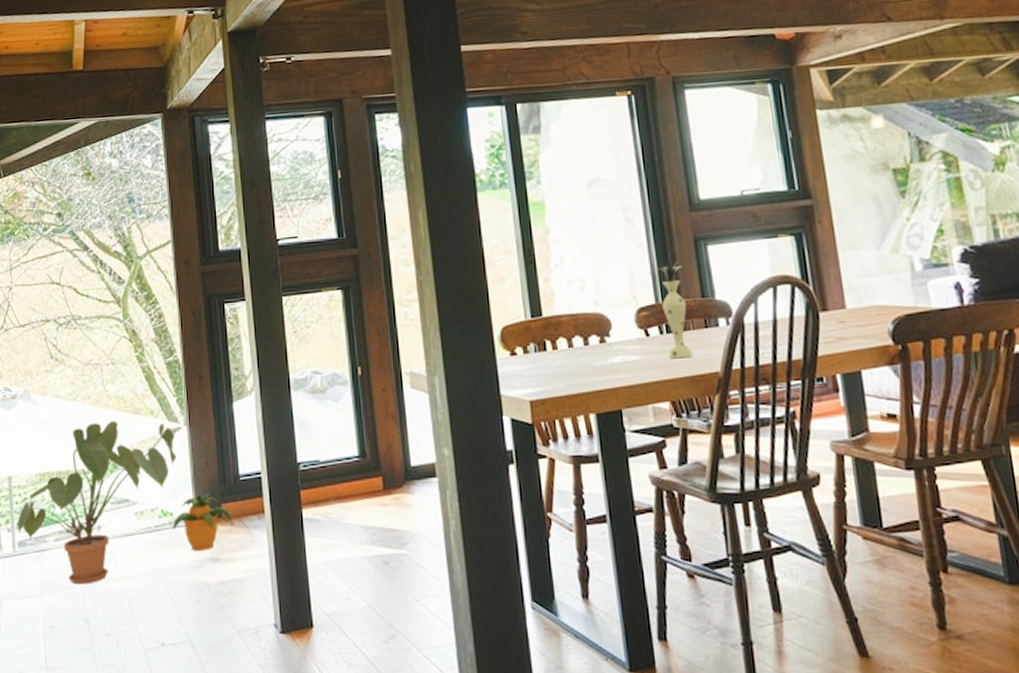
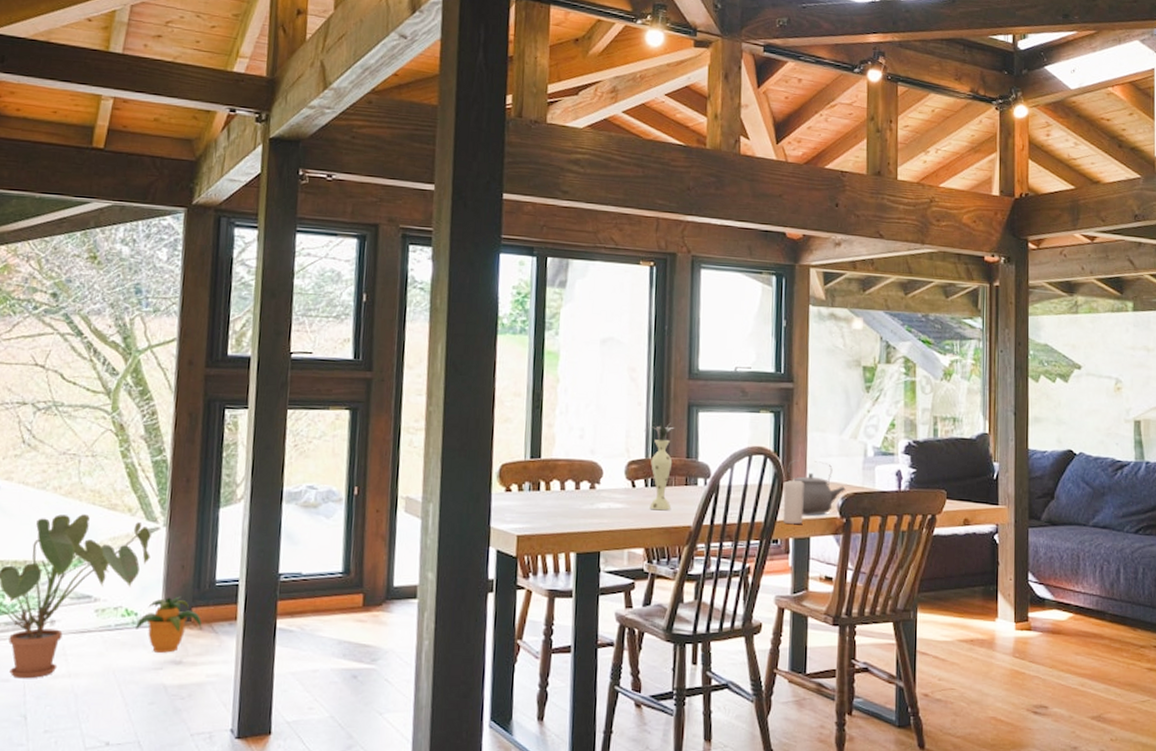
candle: none [818,306,850,359] -> present [783,478,803,525]
tea kettle: none [820,283,896,346] -> present [787,460,846,516]

